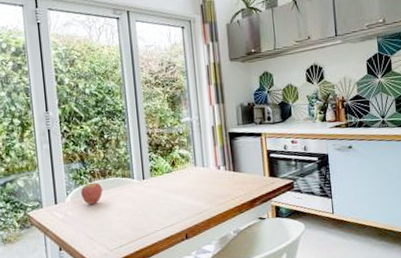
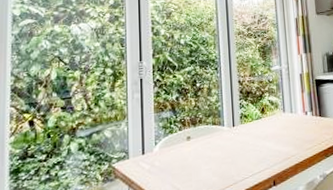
fruit: present [81,179,103,205] -> none [170,127,192,154]

